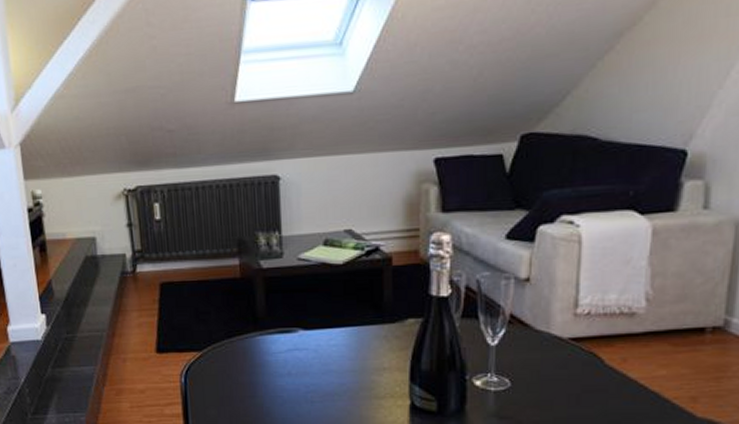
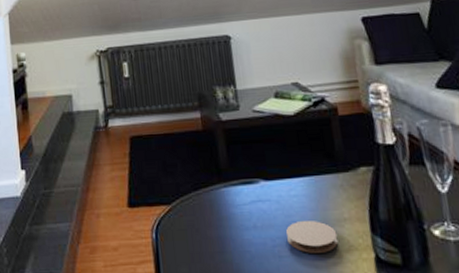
coaster: none [320,369,375,399] -> present [285,221,339,253]

